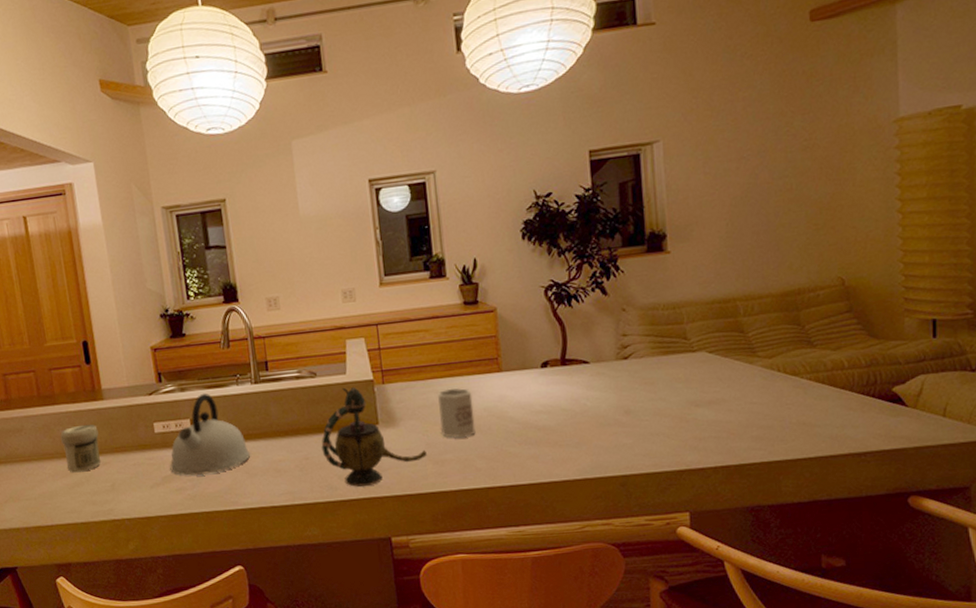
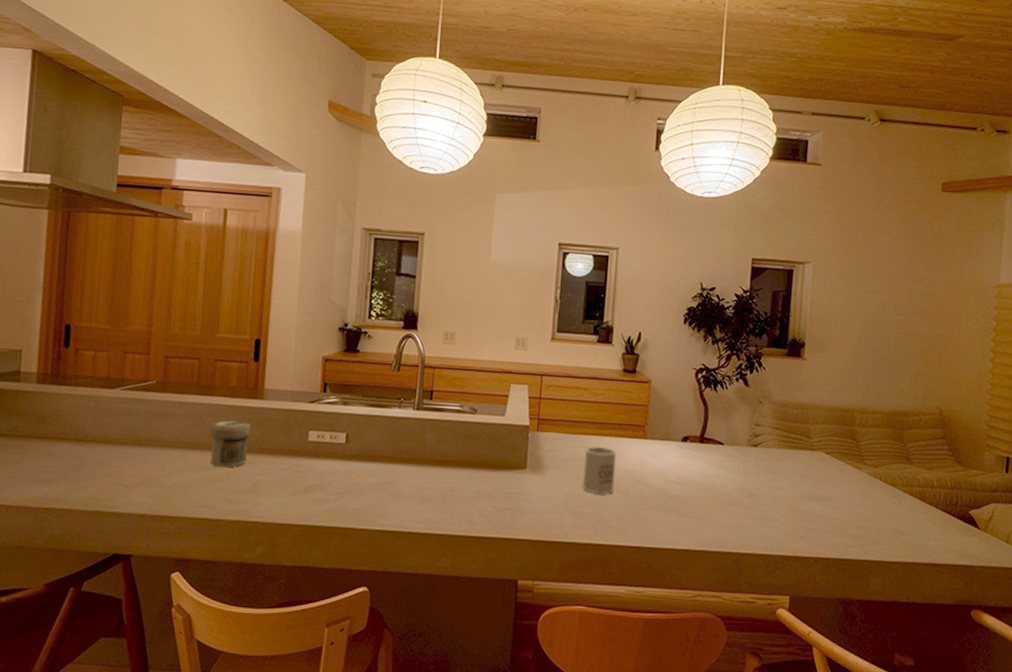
kettle: present [170,393,251,476] -> none [316,410,399,490]
teapot: present [321,386,427,487] -> none [468,428,566,526]

